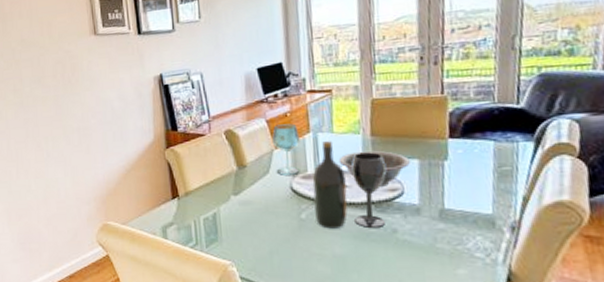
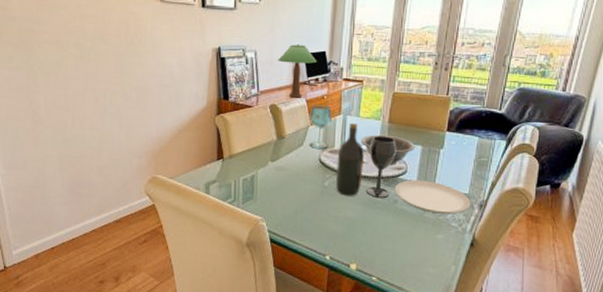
table lamp: none [228,58,273,120] -> present [278,43,317,98]
plate: none [390,201,499,243] -> present [394,180,471,214]

